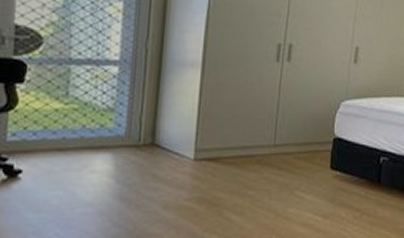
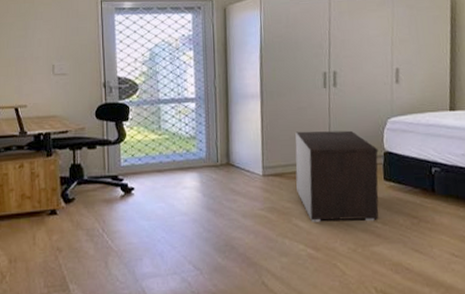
nightstand: none [233,110,328,215] -> present [295,130,379,222]

